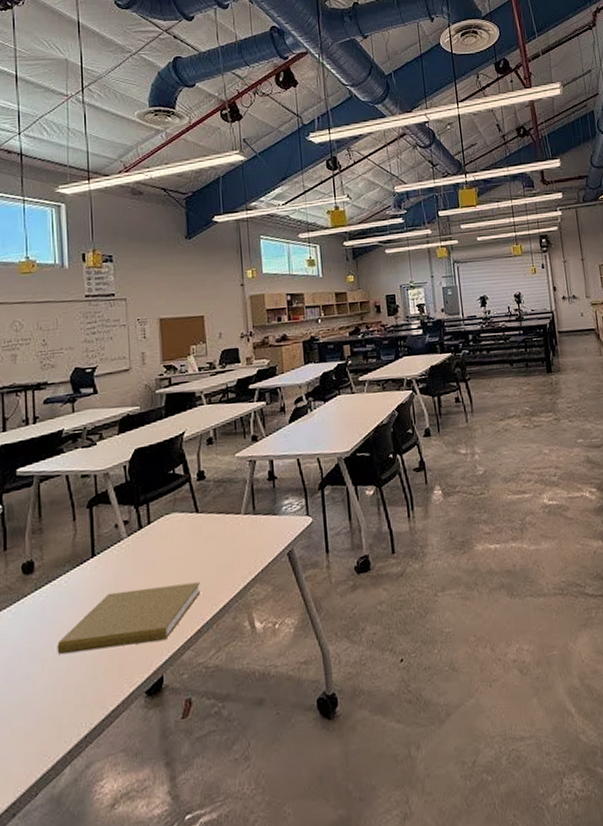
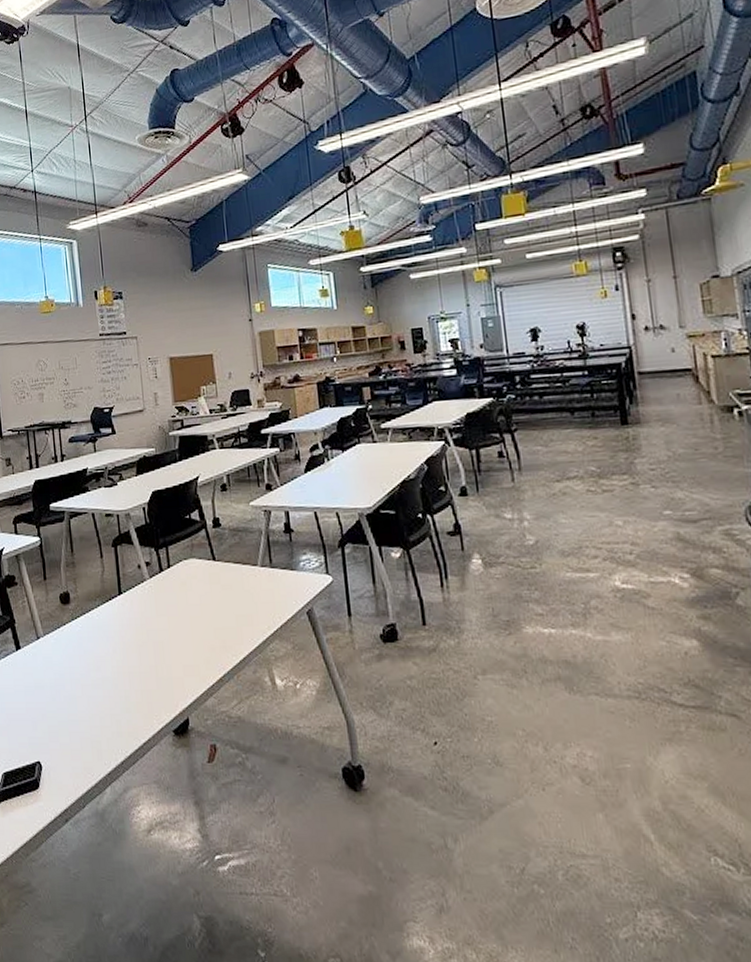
book: present [57,582,200,654] -> none [93,630,220,684]

